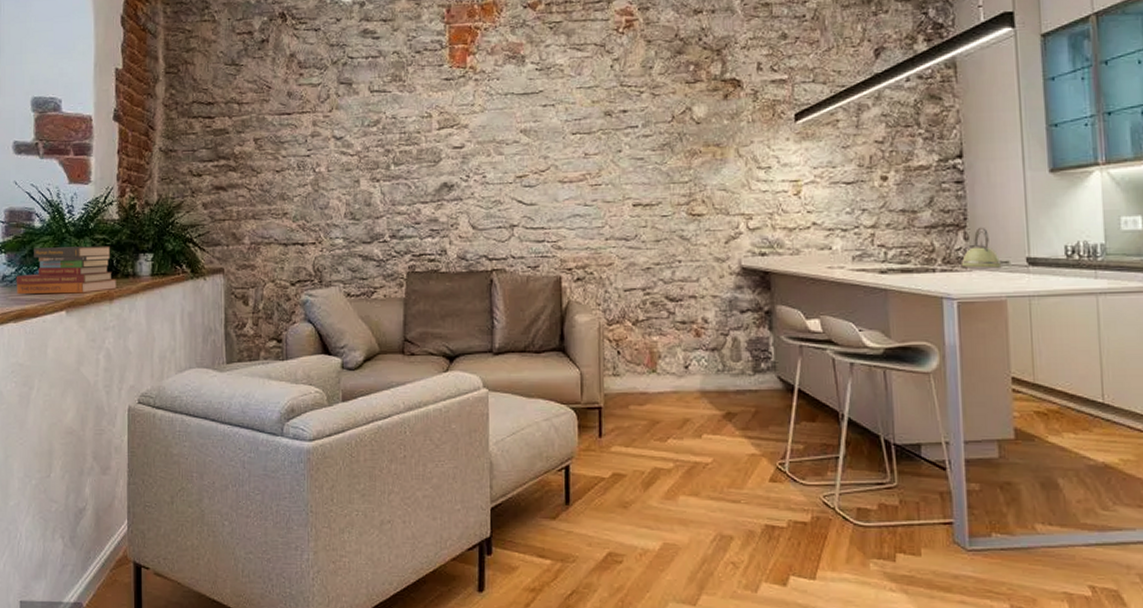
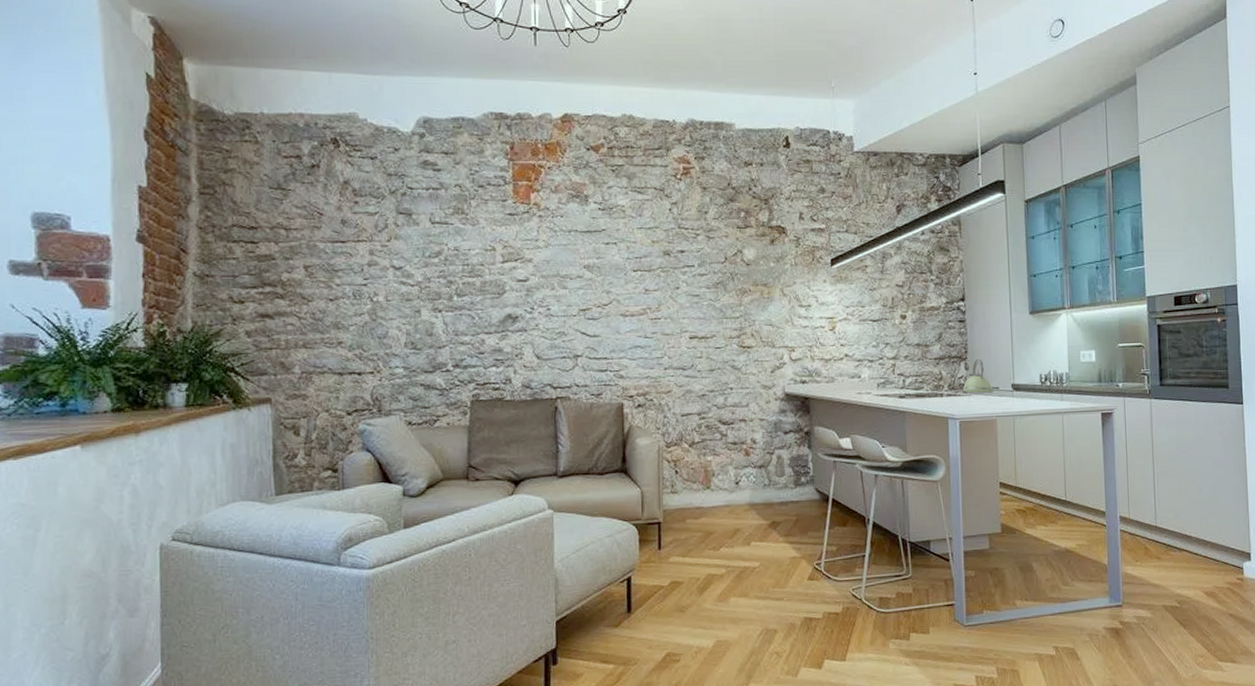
books: present [16,245,116,295] -> none [15,375,143,429]

